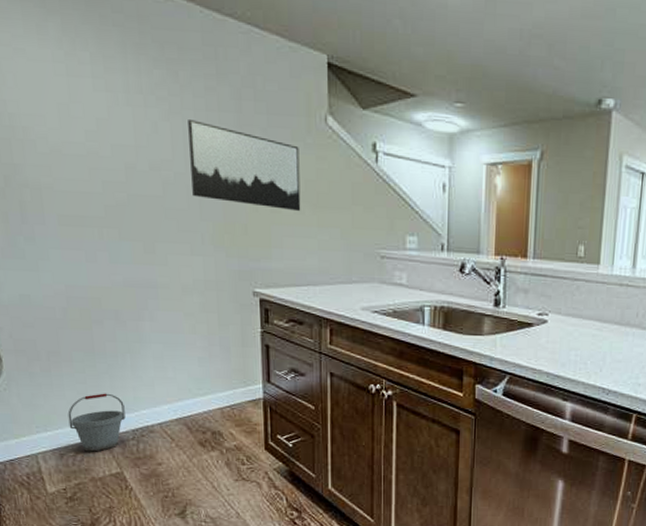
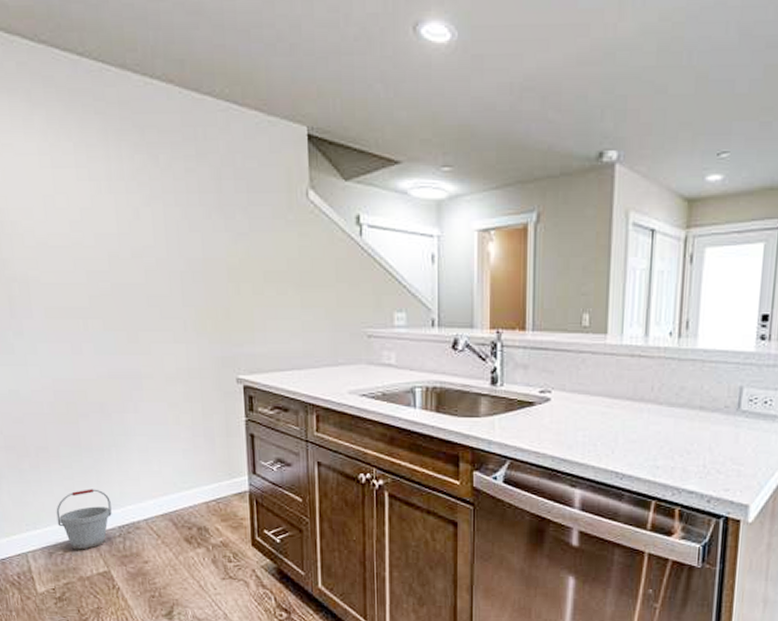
wall art: present [188,118,301,212] -> none [169,202,284,292]

